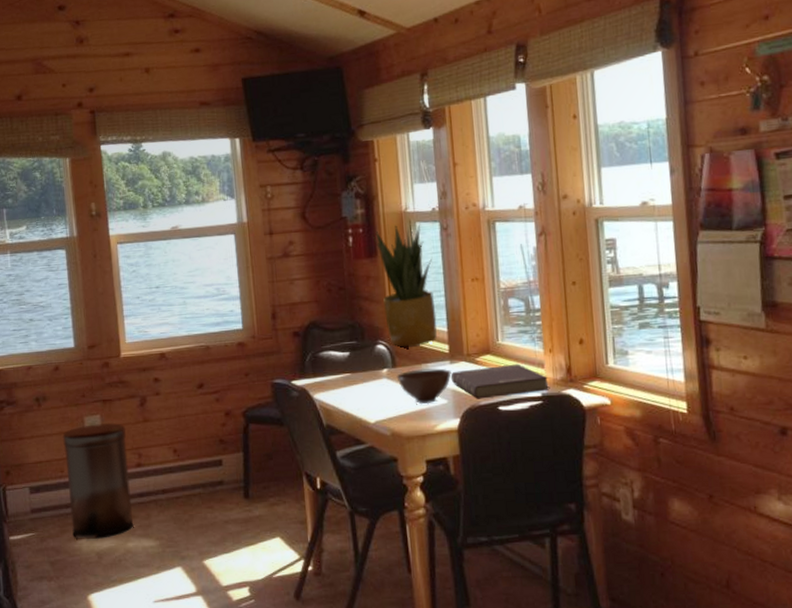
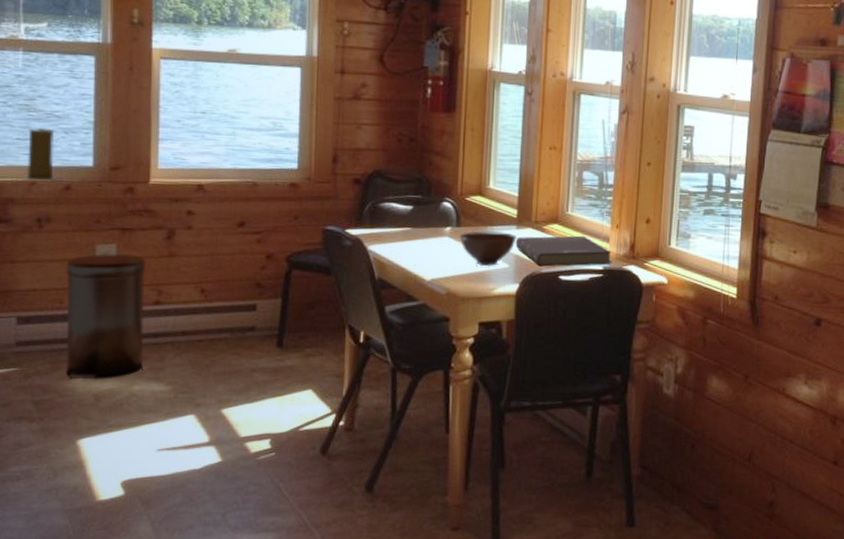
candle: none [21,318,48,366] -> present [23,128,58,181]
planter: present [372,224,438,348] -> none [452,83,513,208]

